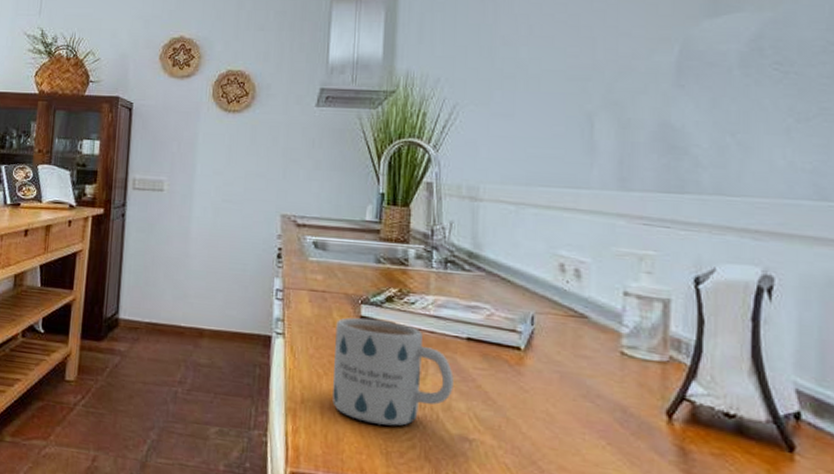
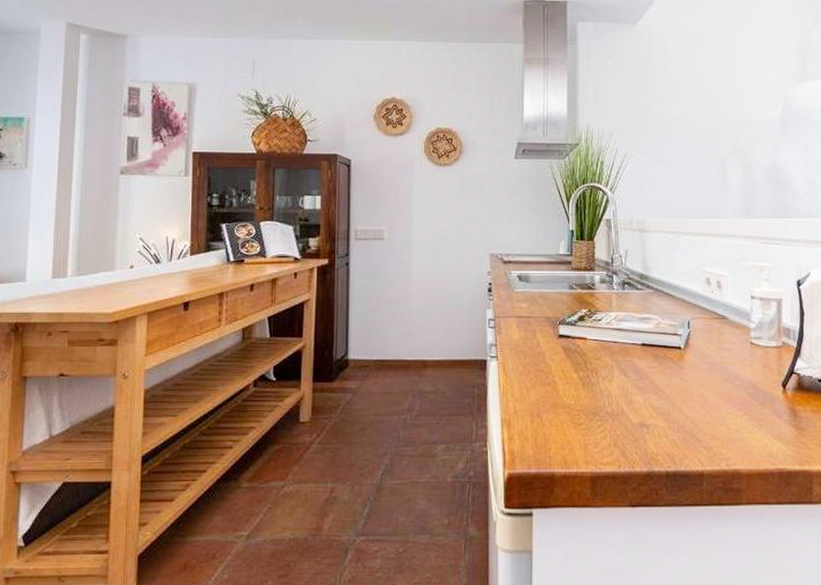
mug: present [332,317,454,426] -> none [540,336,633,423]

